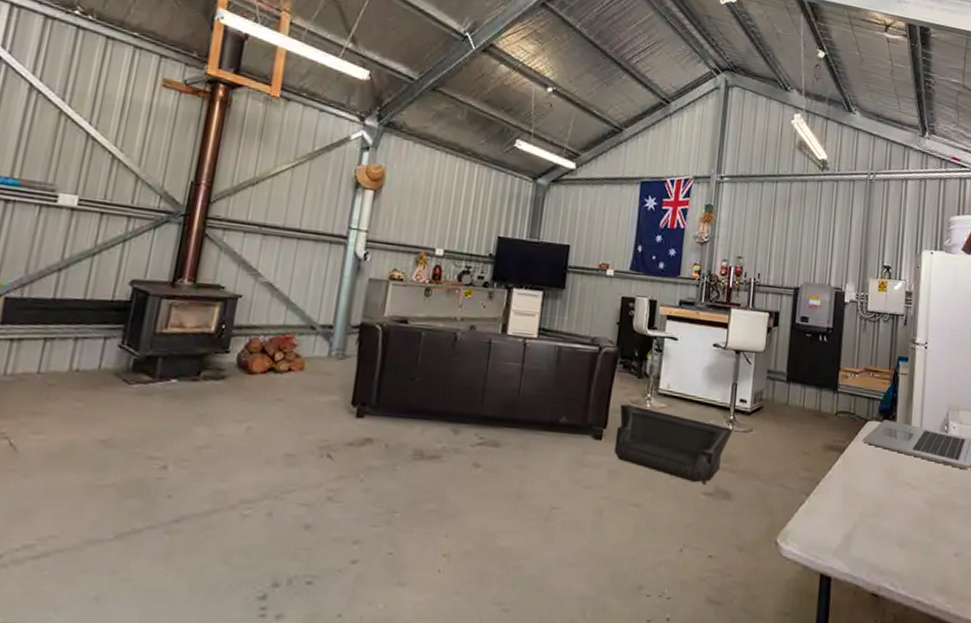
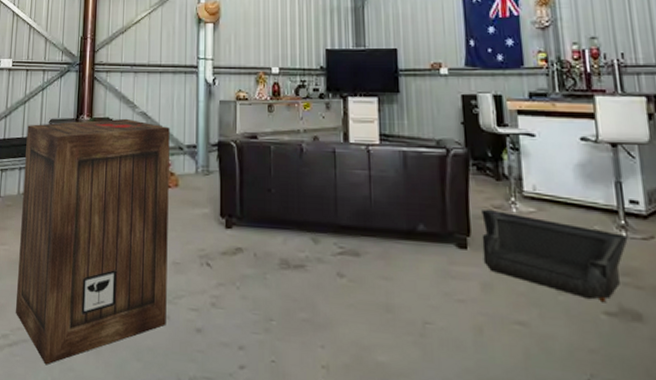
wooden crate: none [49,284,302,578] -> present [16,118,170,365]

